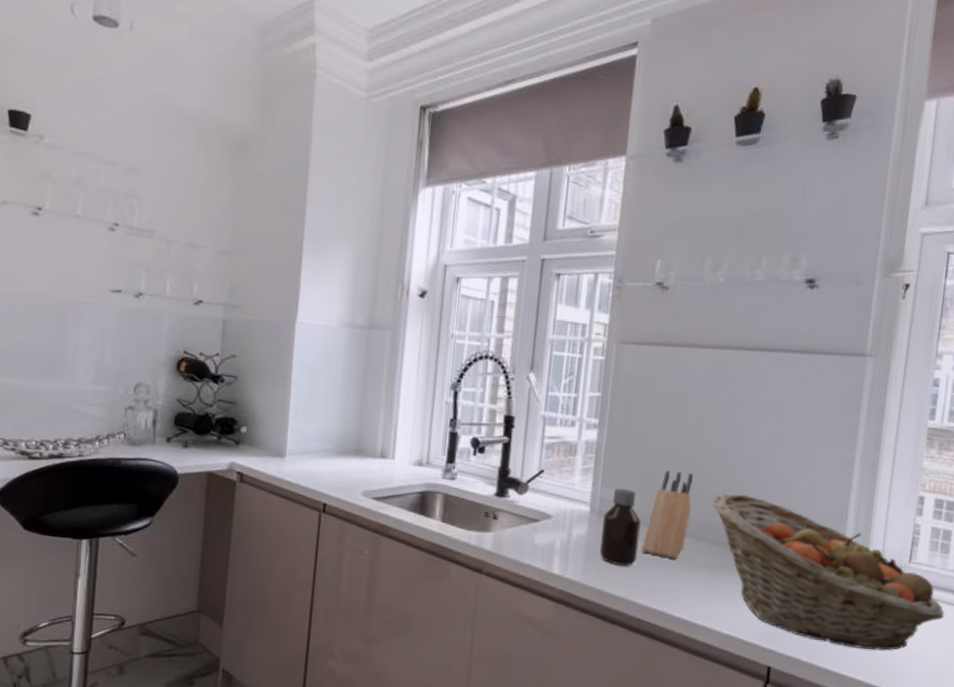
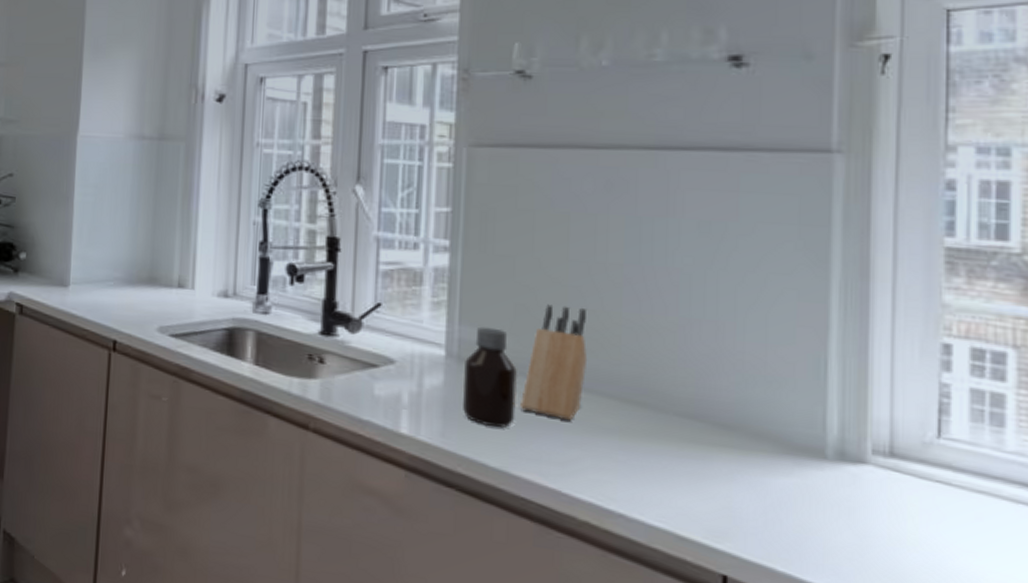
fruit basket: present [712,493,944,651] -> none [618,336,1008,566]

